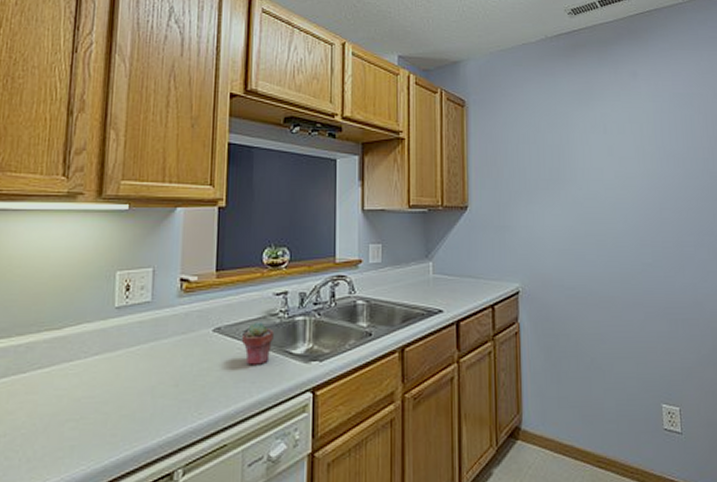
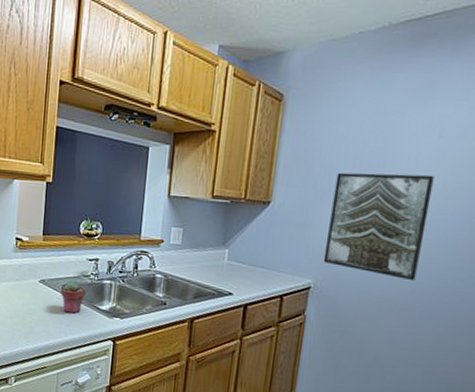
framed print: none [525,168,611,272] -> present [323,172,434,282]

